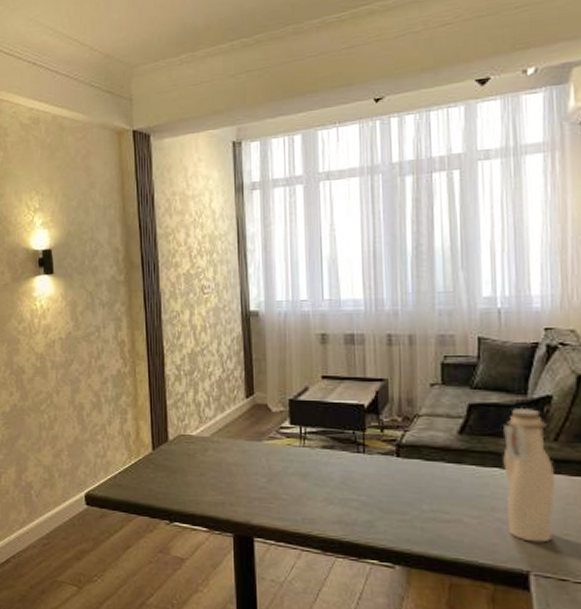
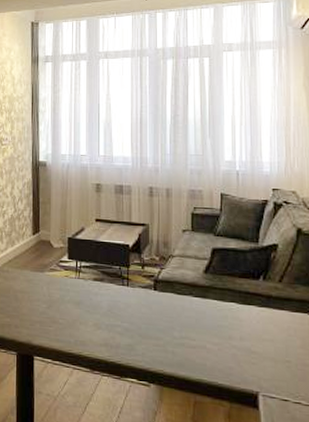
water bottle: present [503,407,556,543] -> none [239,253,280,368]

